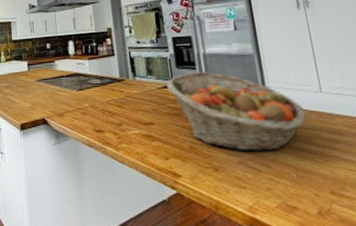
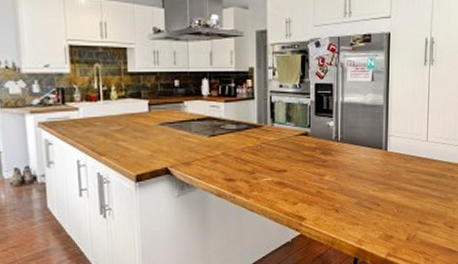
fruit basket: present [166,71,307,151] -> none [304,120,413,193]

